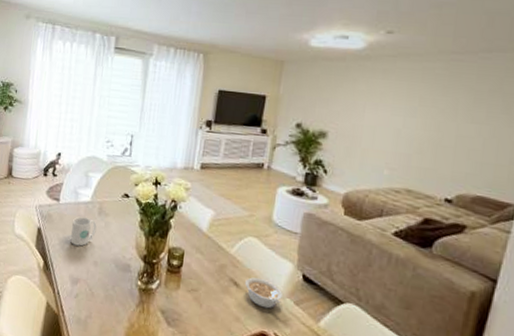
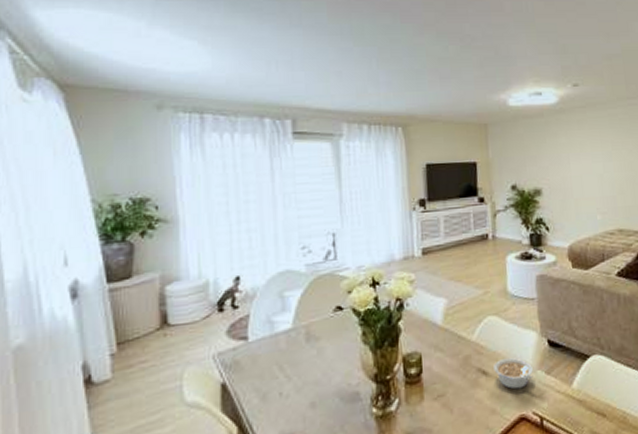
mug: present [70,217,97,247] -> none [272,350,307,391]

